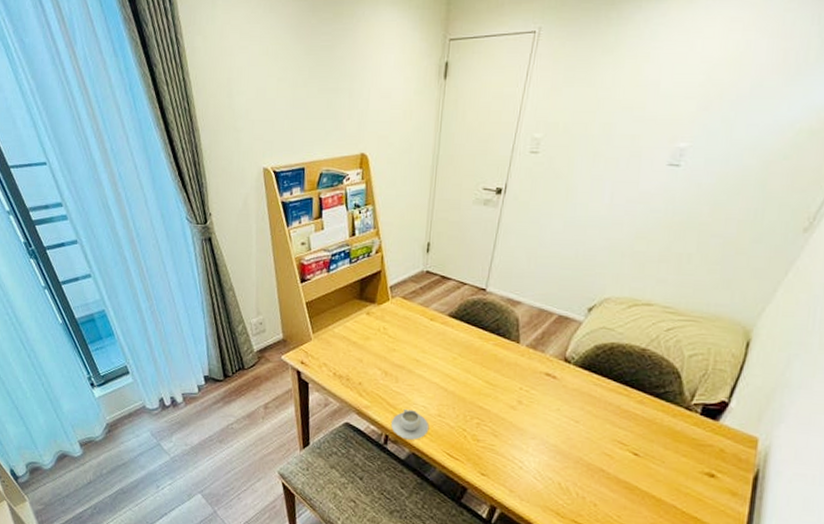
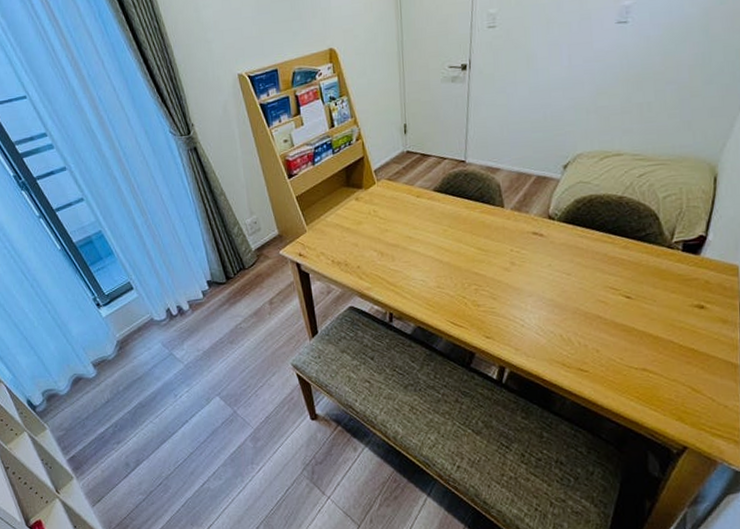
teacup: present [391,408,429,440] -> none [394,285,431,314]

